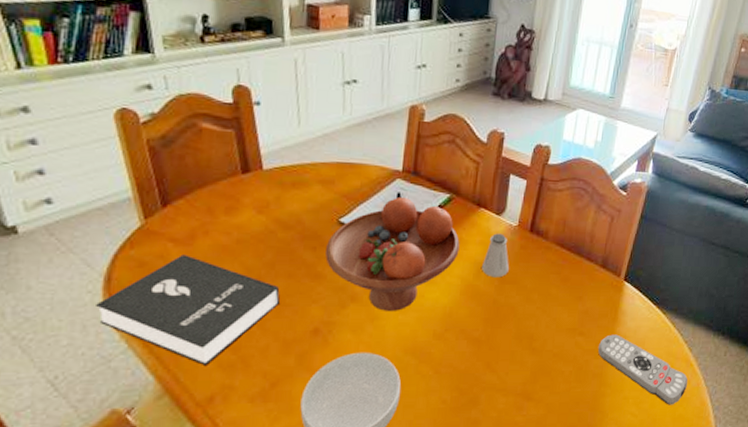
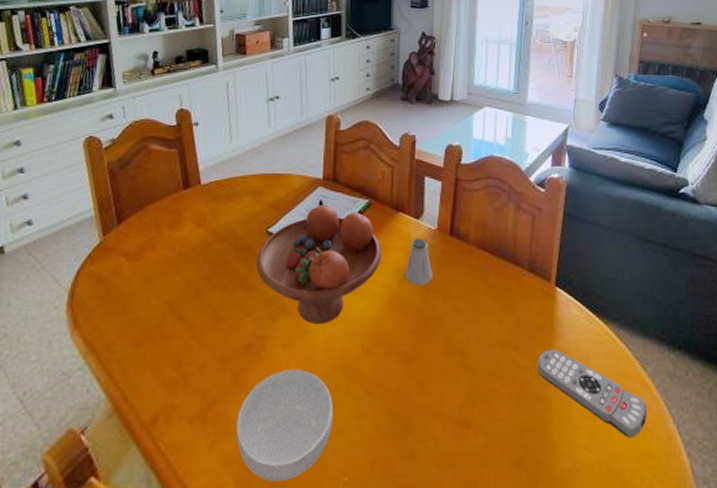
booklet: present [96,254,280,365] -> none [61,269,216,382]

